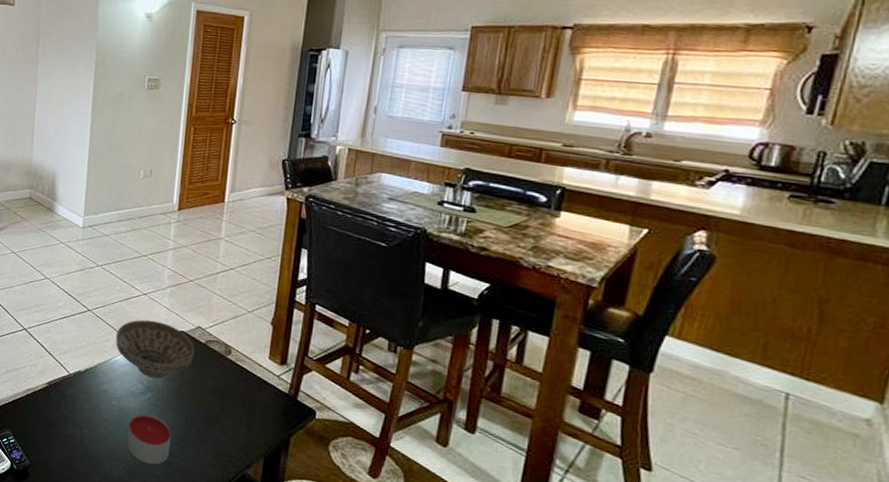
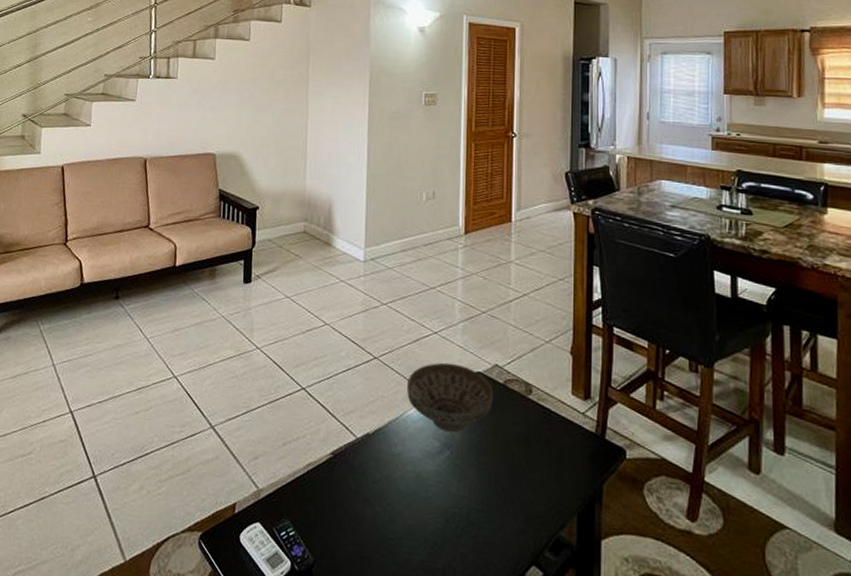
candle: present [127,413,172,465] -> none [426,477,475,541]

